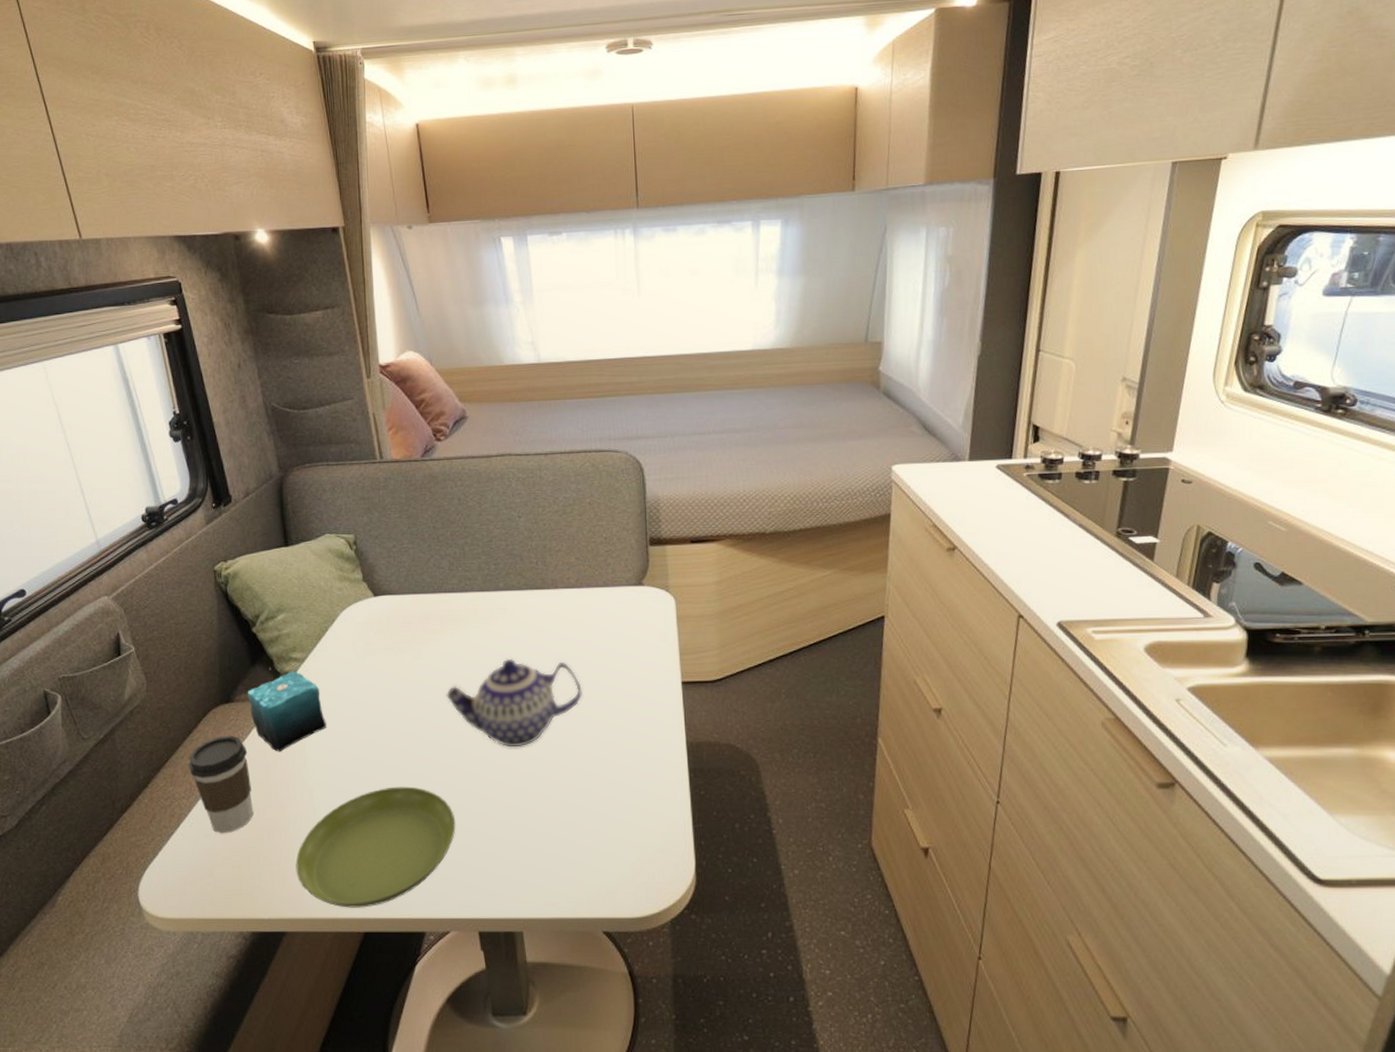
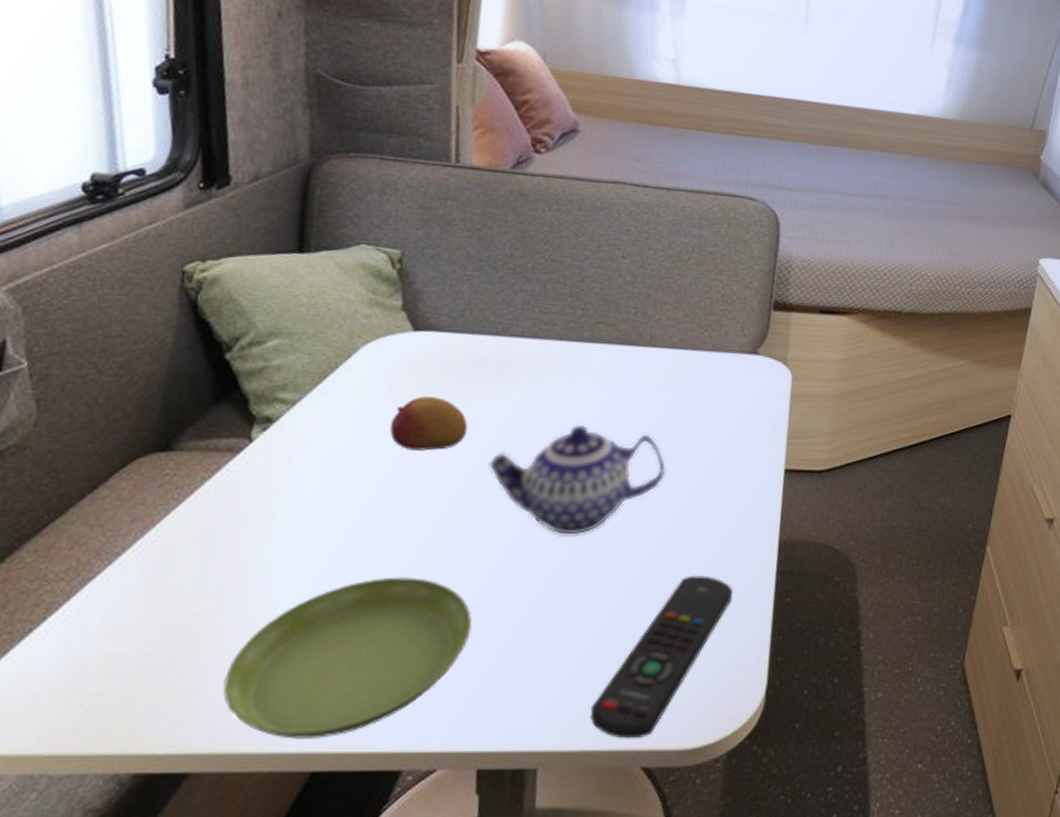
coffee cup: present [188,735,254,834] -> none [79,495,182,633]
candle: present [247,668,326,752] -> none [198,409,312,523]
fruit: none [370,646,426,689] -> present [389,396,468,451]
remote control: none [555,775,654,909] -> present [590,575,733,739]

